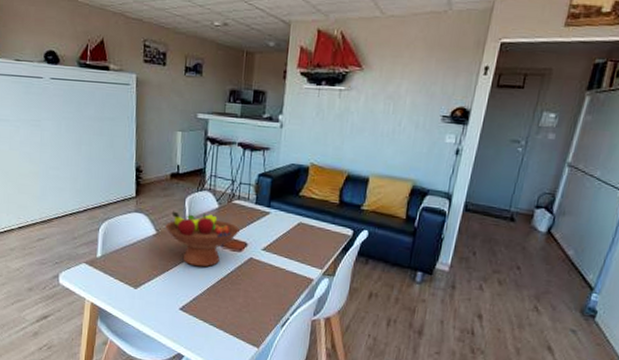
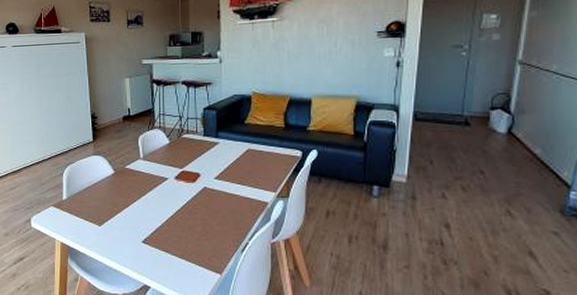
fruit bowl: present [165,211,240,267] -> none [122,149,191,200]

